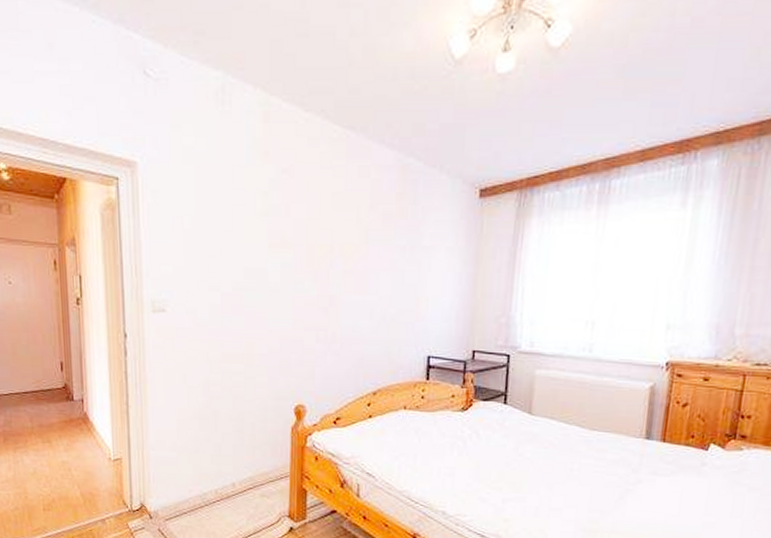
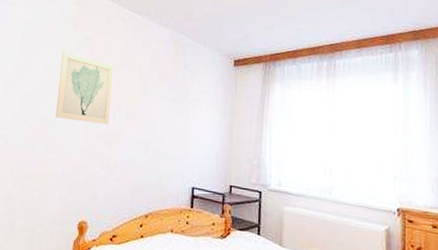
wall art: none [252,191,323,287] -> present [55,51,114,124]

